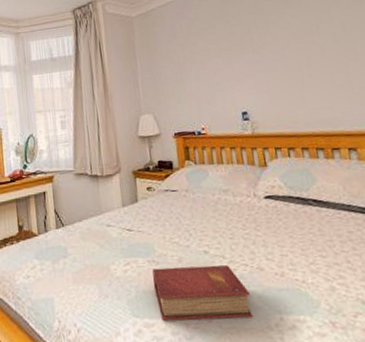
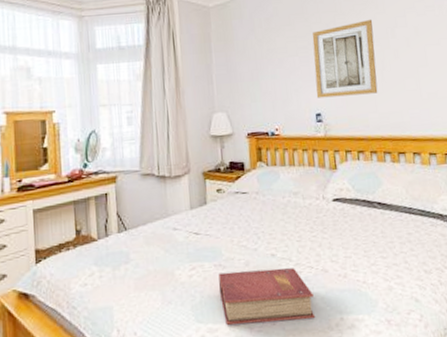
wall art: none [234,17,306,97] -> present [312,19,378,98]

